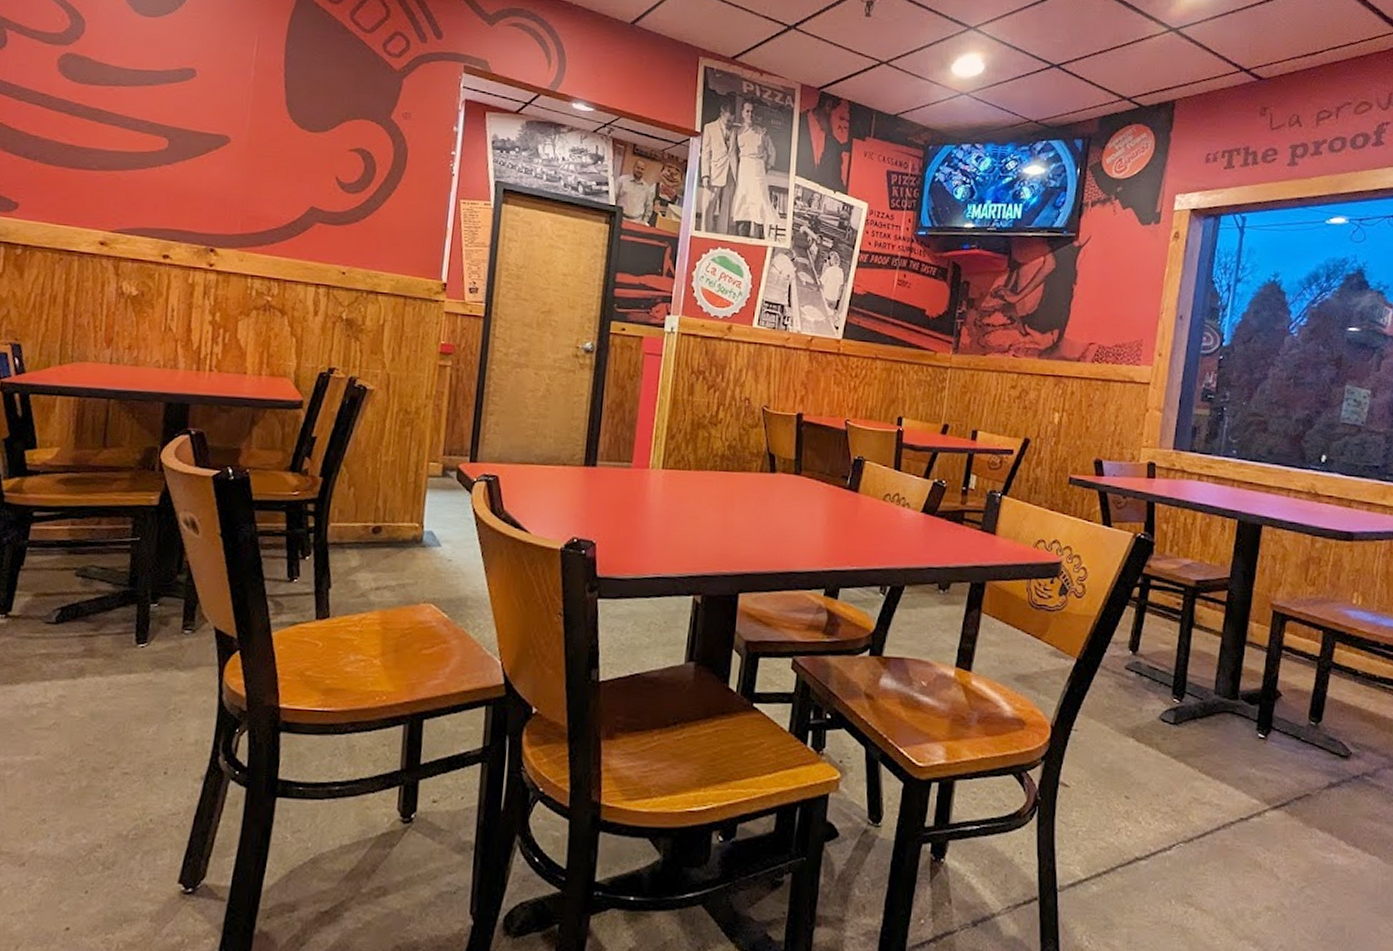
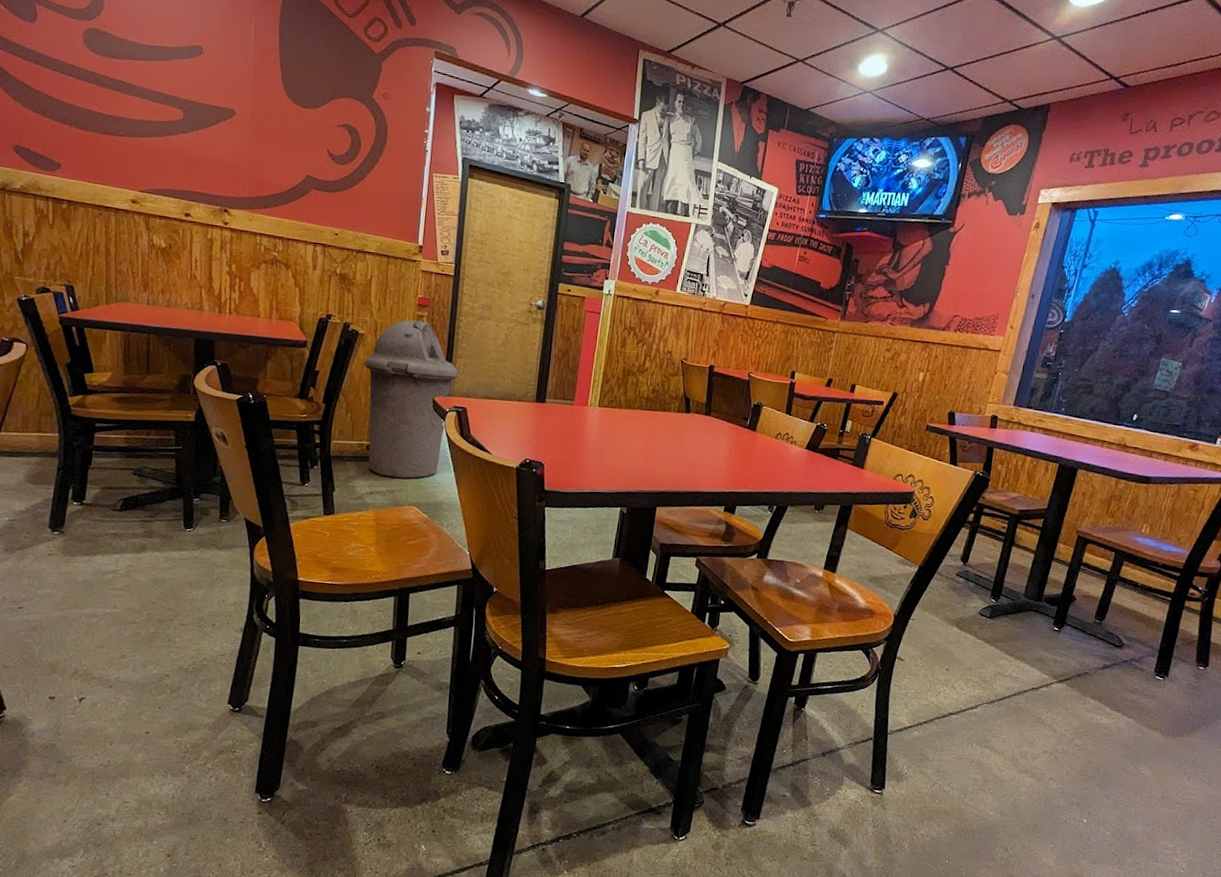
trash can: none [373,371,489,568] -> present [364,320,458,479]

